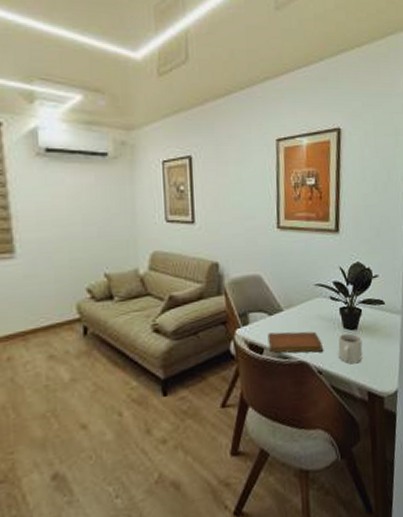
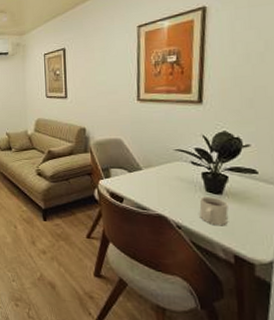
notebook: present [267,331,323,353] -> none [127,187,182,209]

